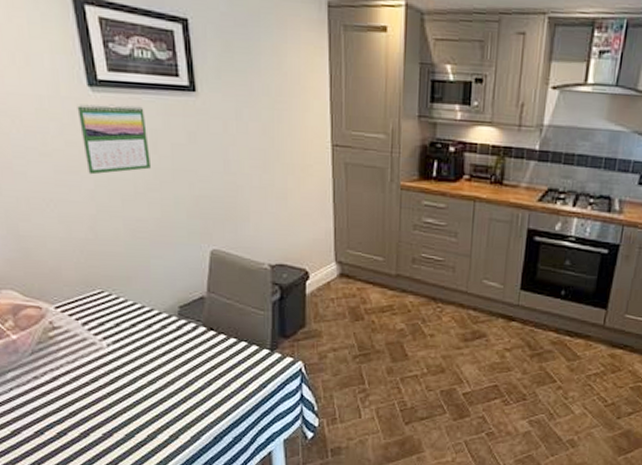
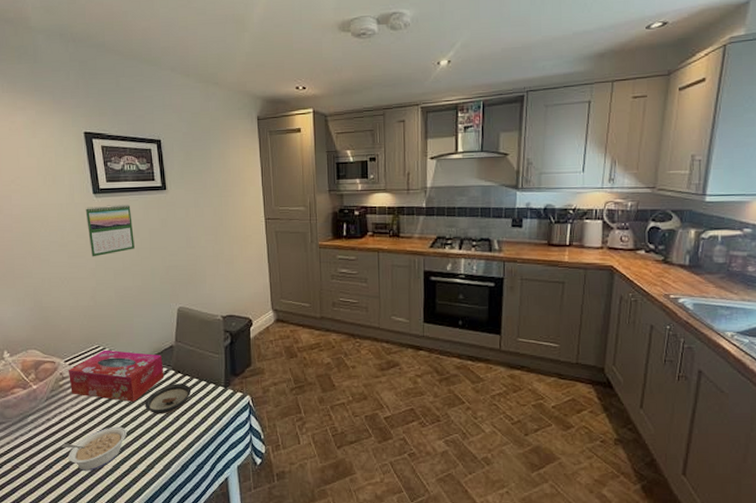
legume: none [55,389,143,439] -> present [62,426,127,471]
tissue box: none [60,296,193,362] -> present [68,349,165,402]
saucer: none [166,343,228,378] -> present [145,384,192,414]

